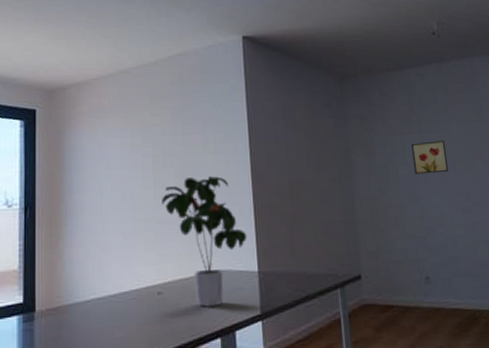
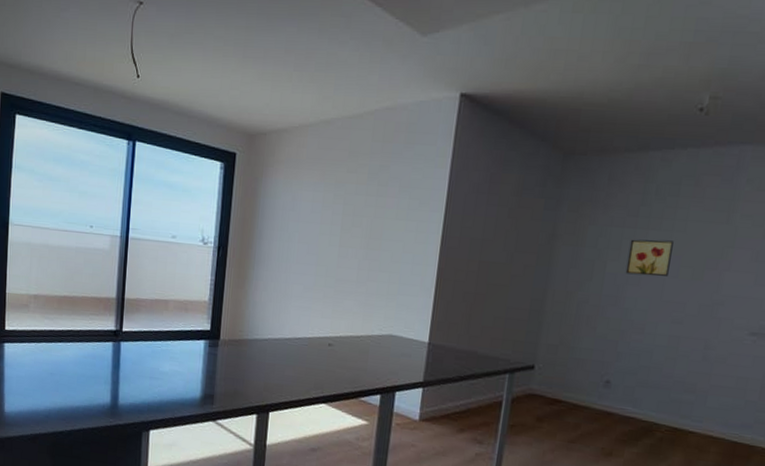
potted plant: present [162,175,247,307] -> none [345,241,424,367]

